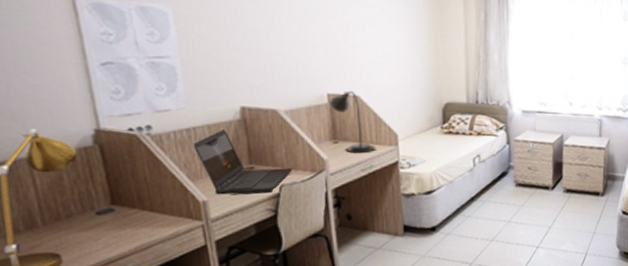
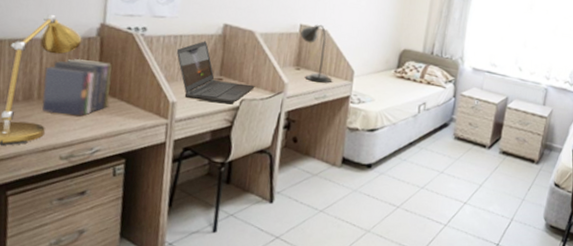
books: none [42,172,129,238] -> present [42,58,112,116]

